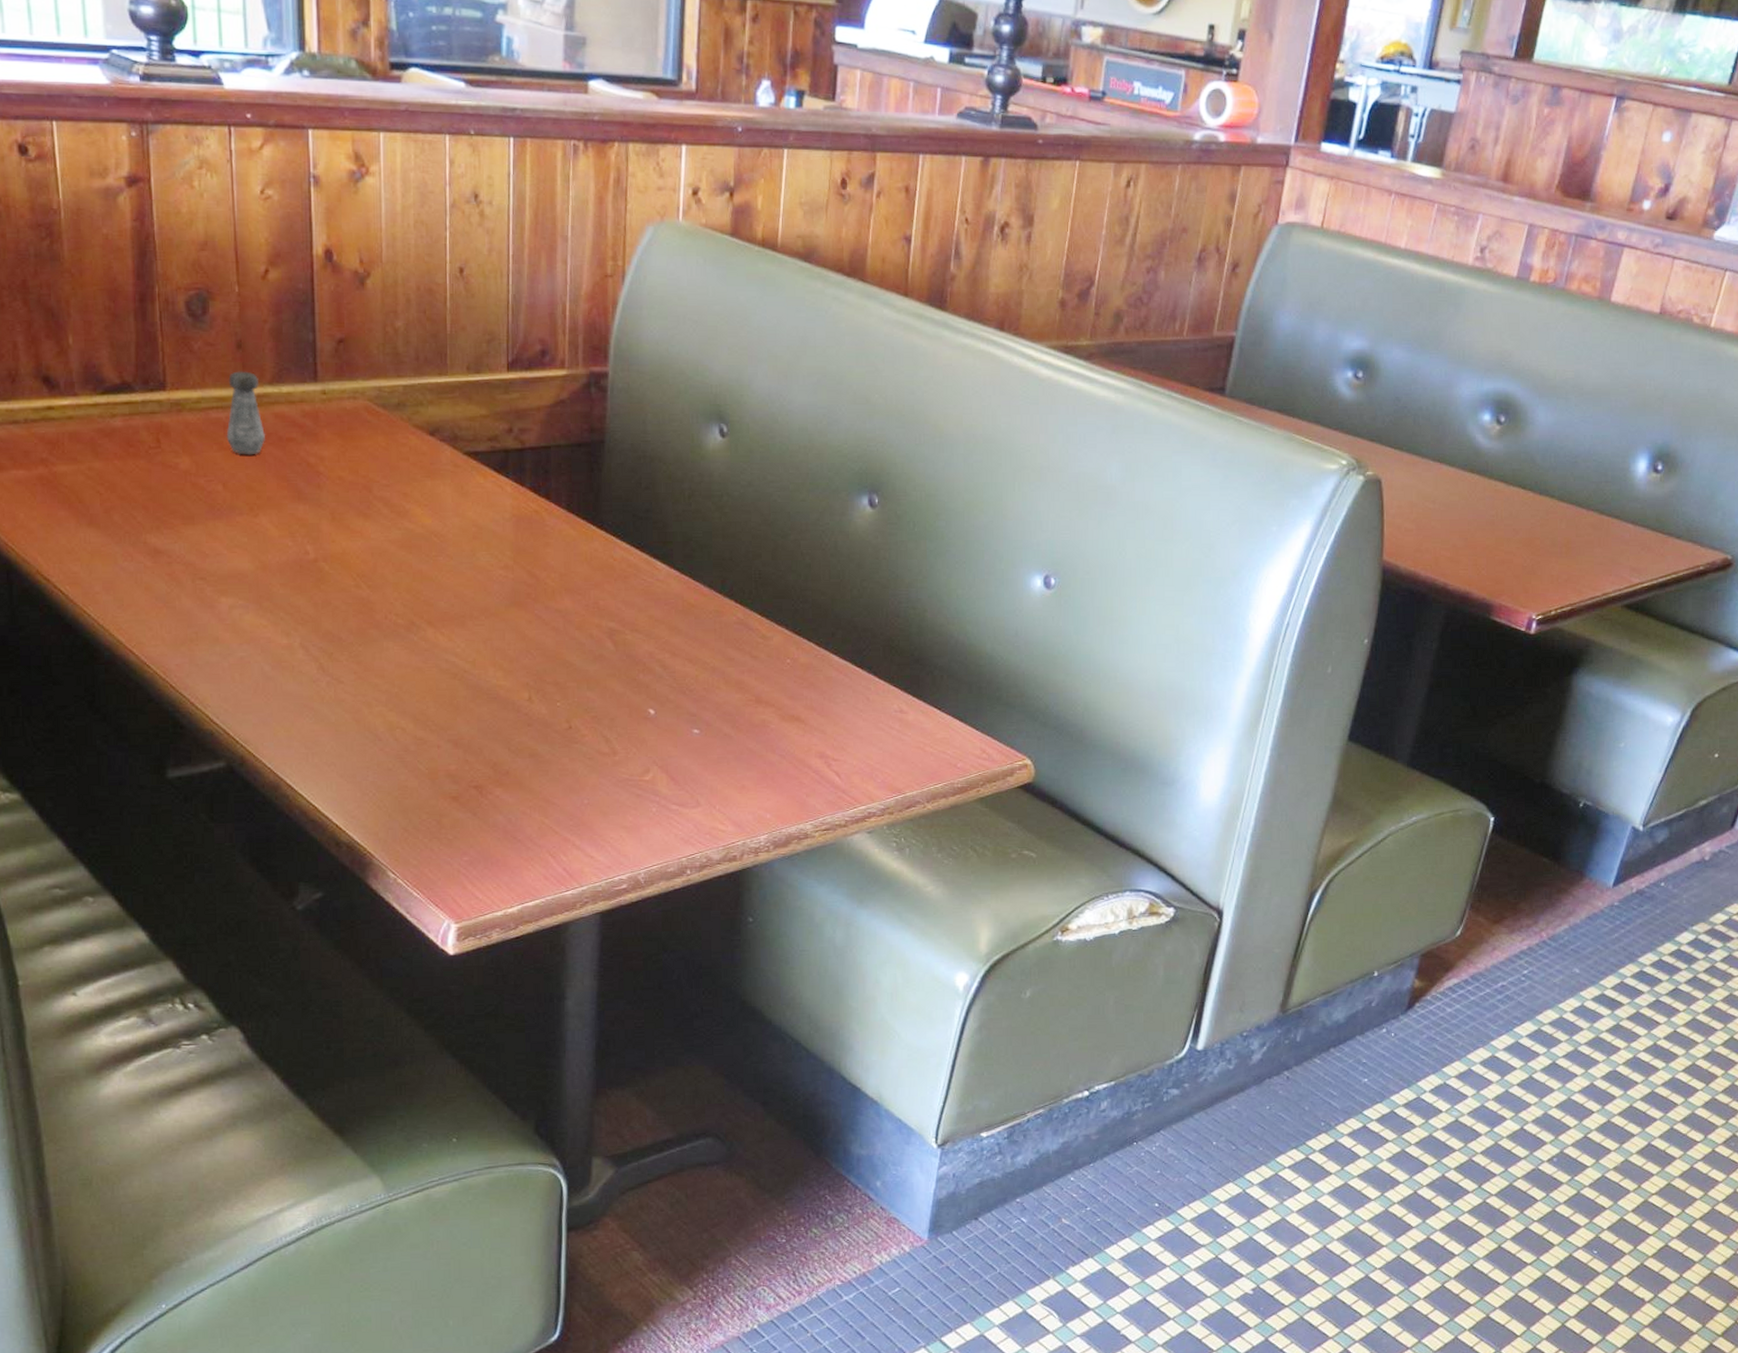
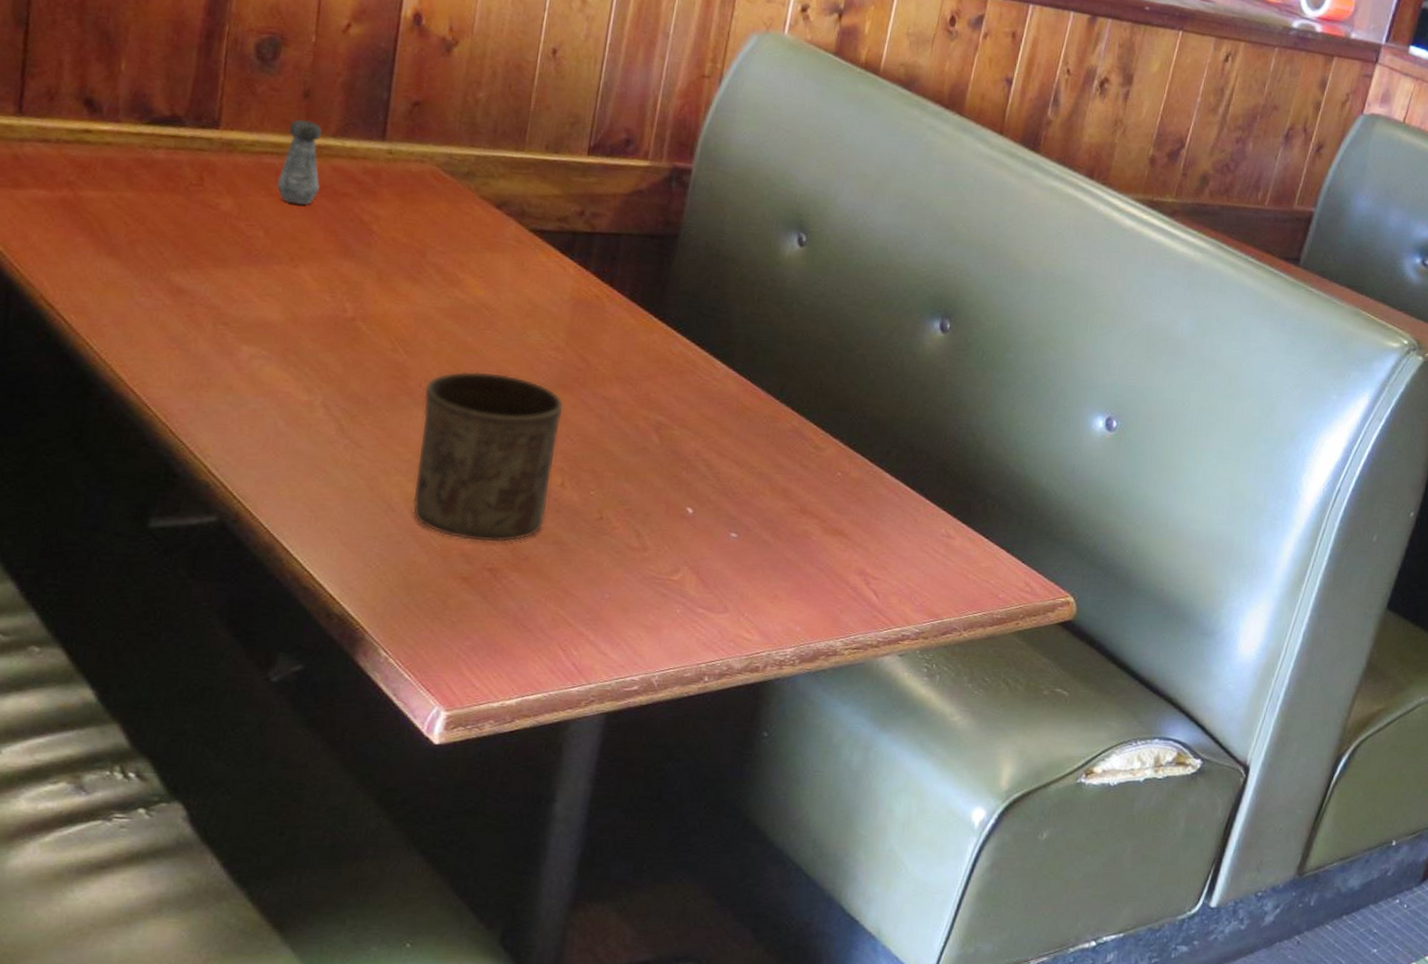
cup: none [391,598,520,761] -> present [412,371,564,543]

